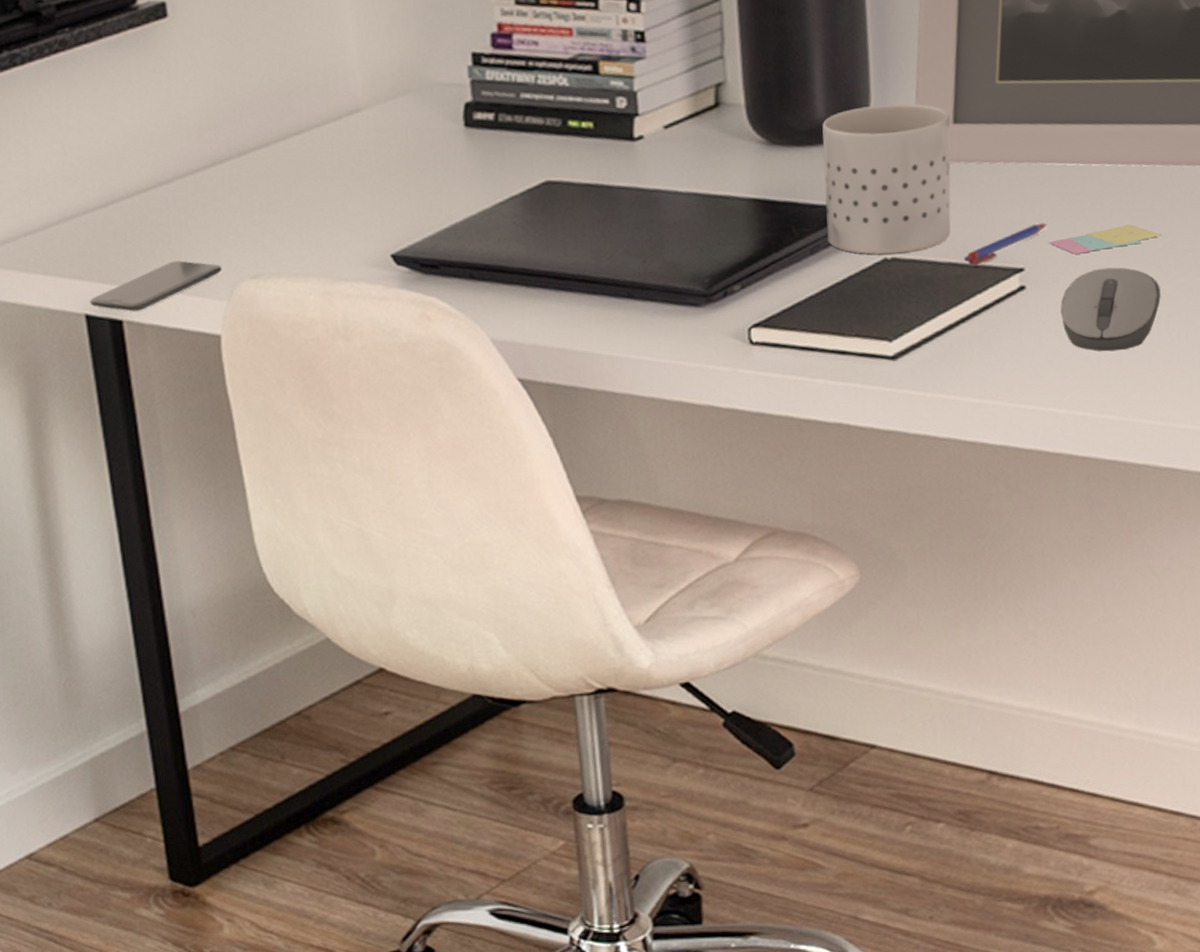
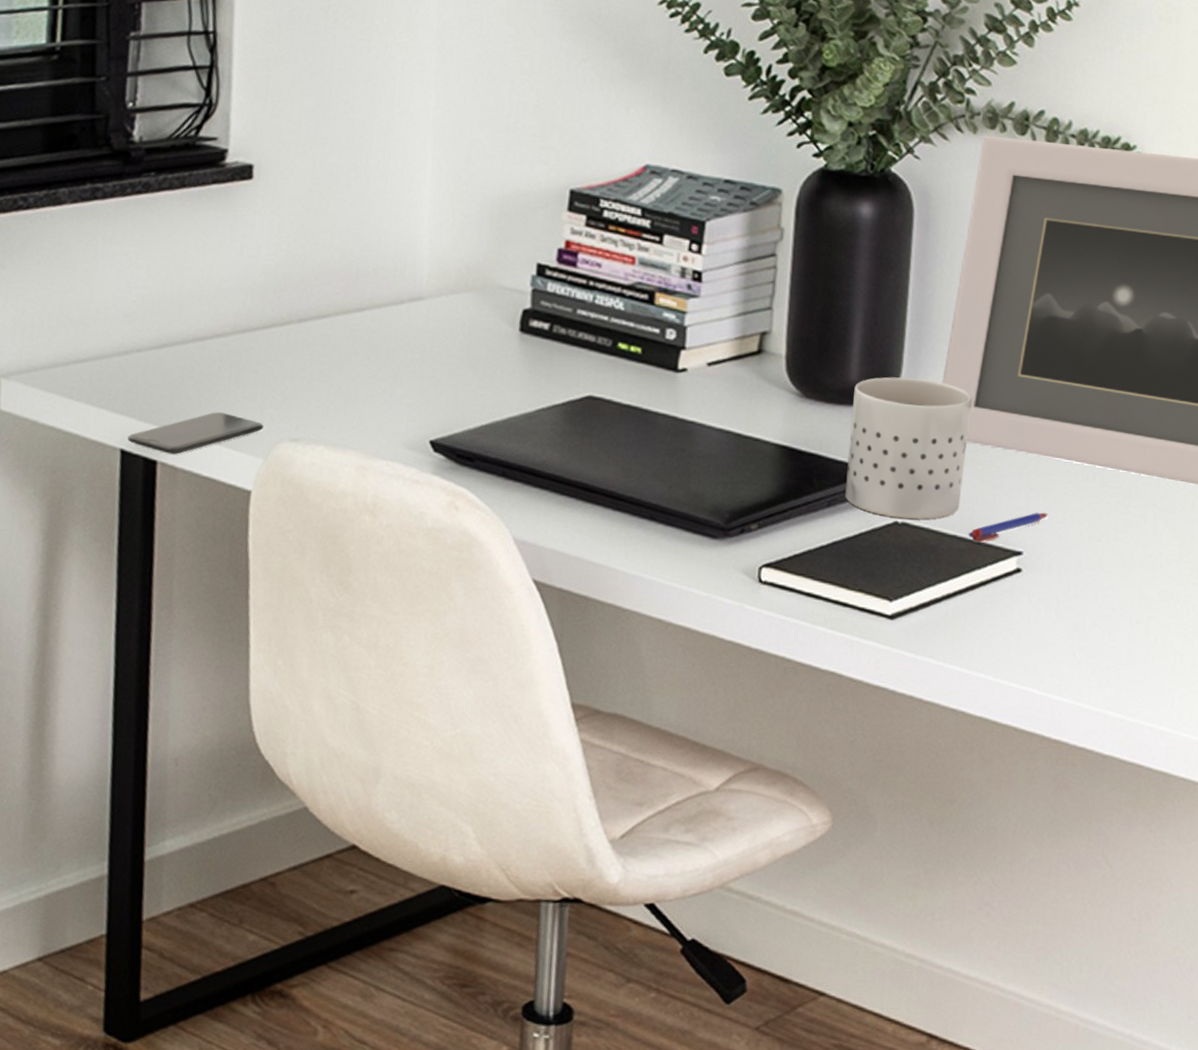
sticky notes: present [1049,224,1161,254] -> none [1048,527,1151,548]
computer mouse: present [1060,267,1161,352] -> none [1050,563,1144,644]

